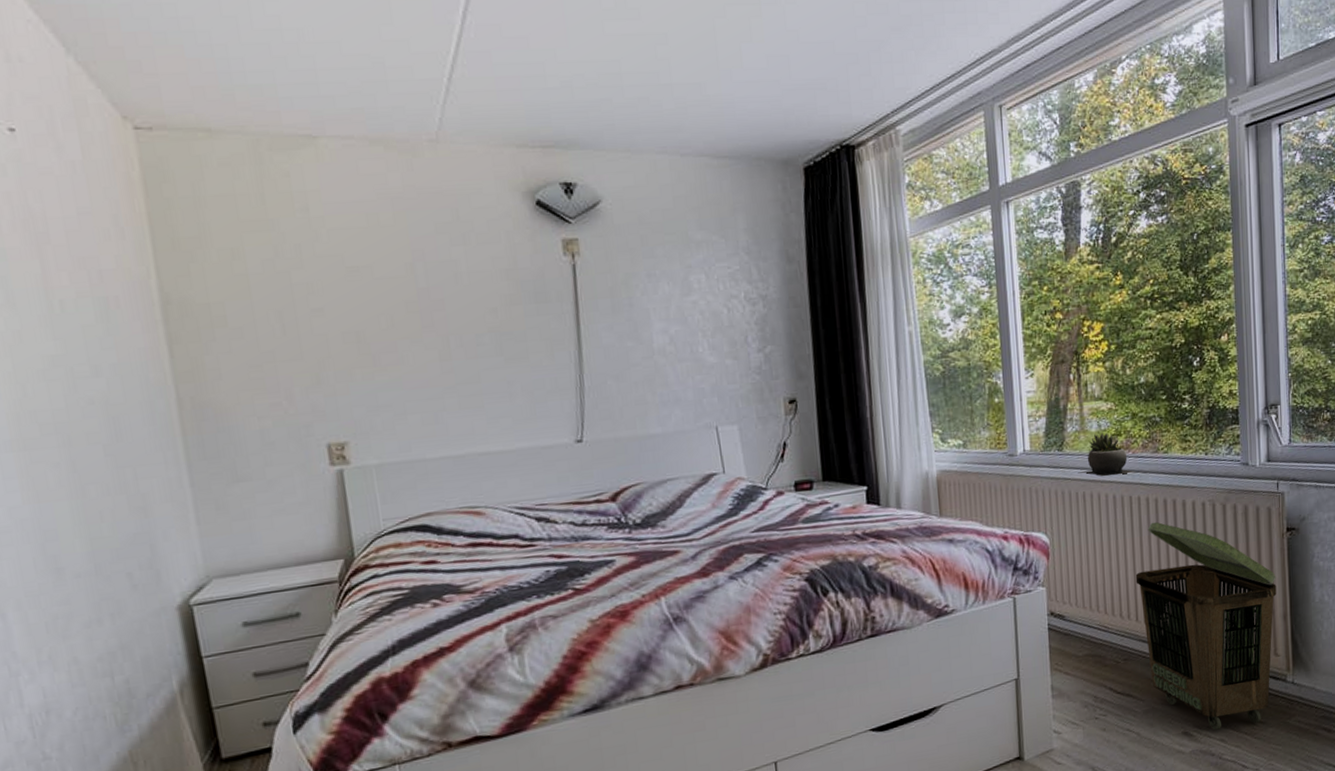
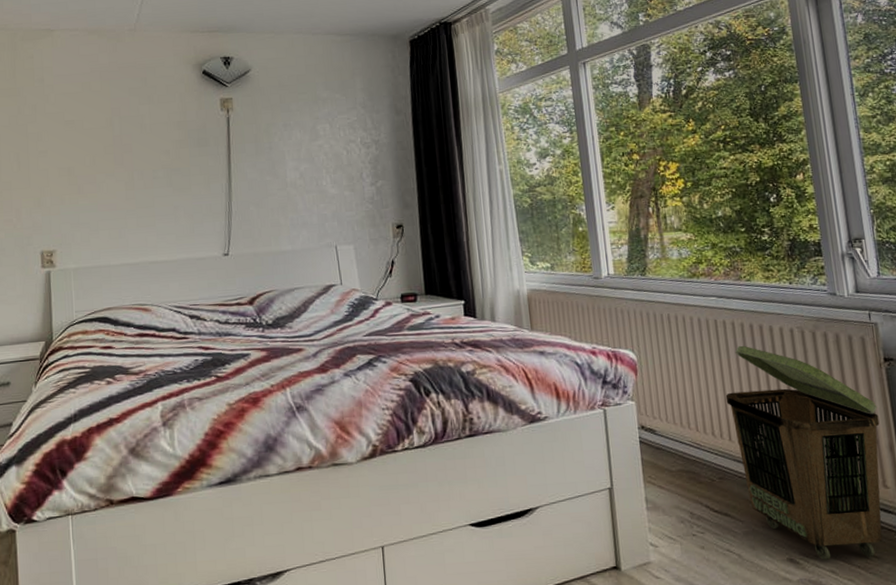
succulent plant: present [1081,431,1136,477] -> none [665,259,719,301]

